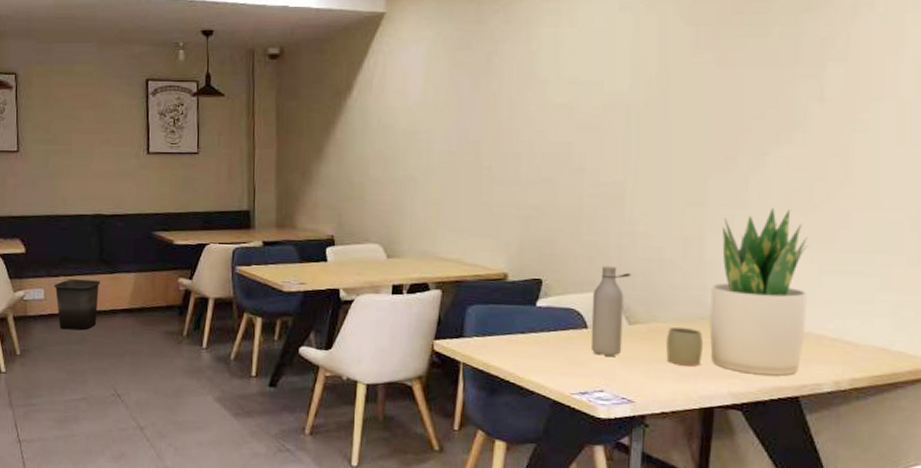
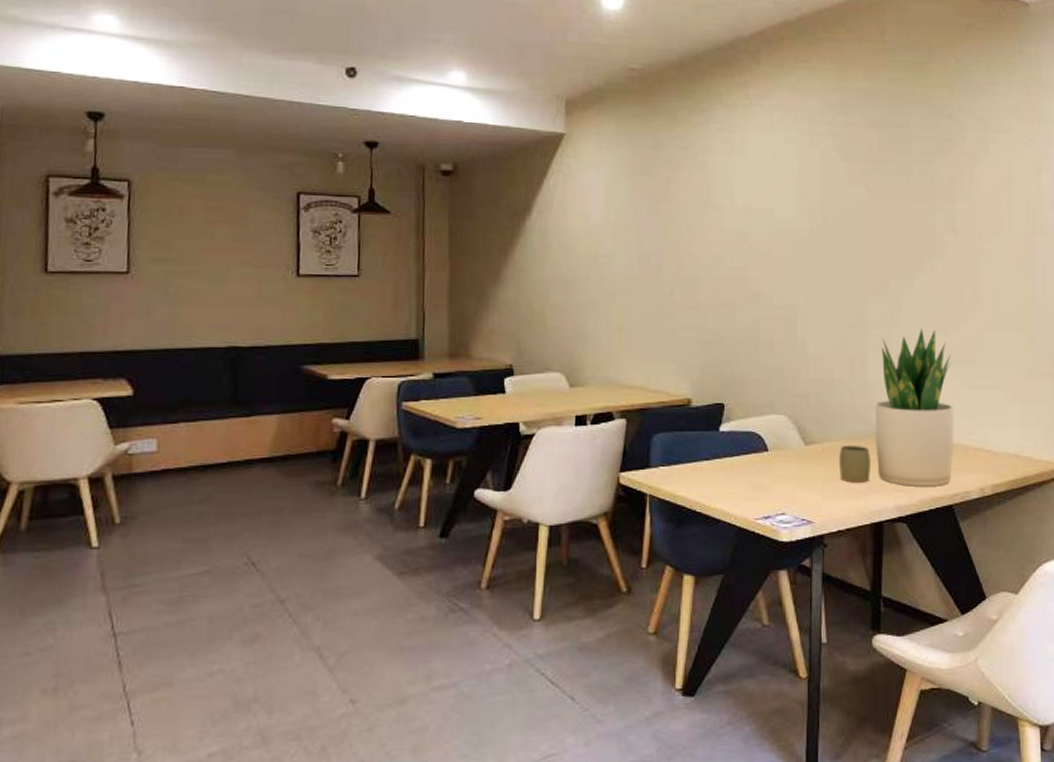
waste bin: present [53,279,101,331] -> none [170,425,233,488]
water bottle: present [590,266,631,357] -> none [771,388,805,479]

